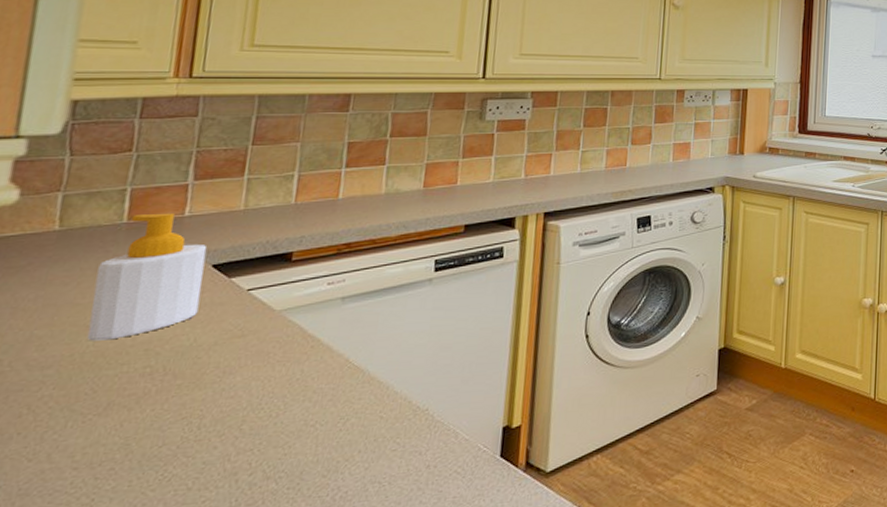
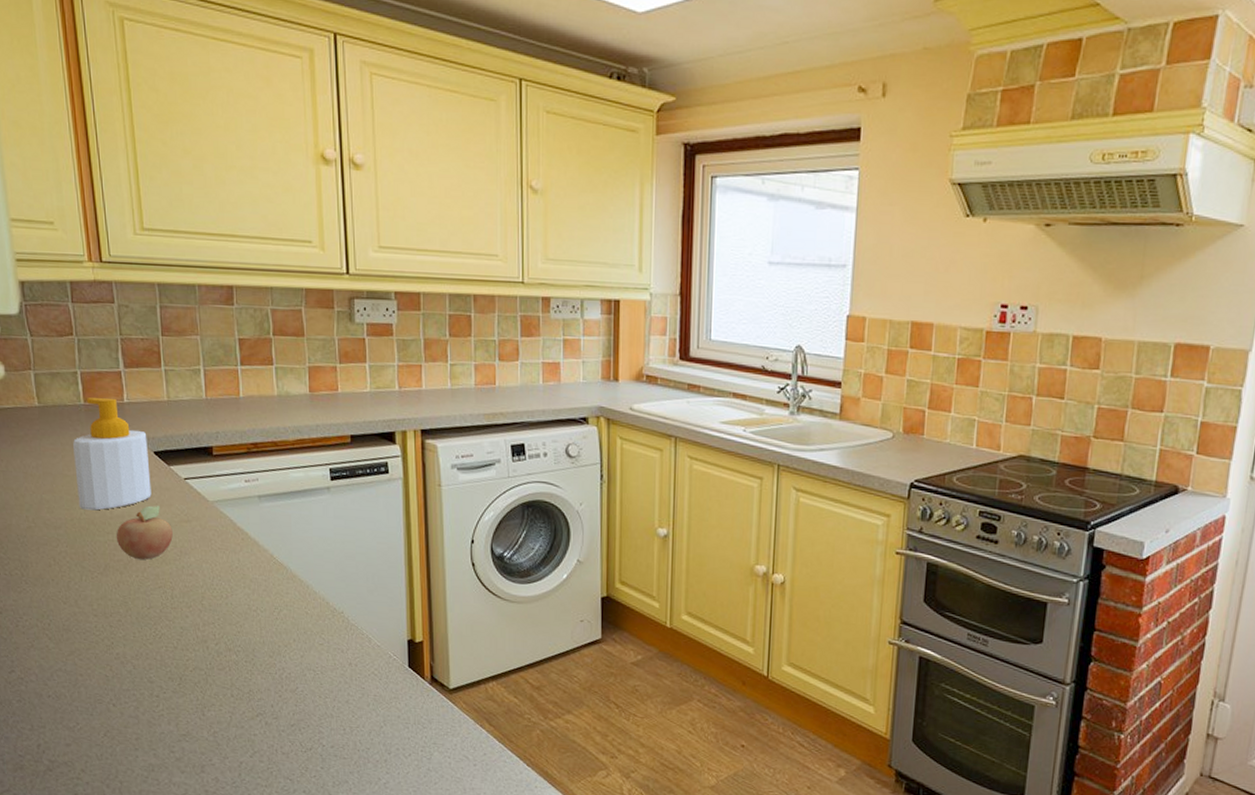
fruit: none [132,324,218,391] -> present [116,505,173,560]

